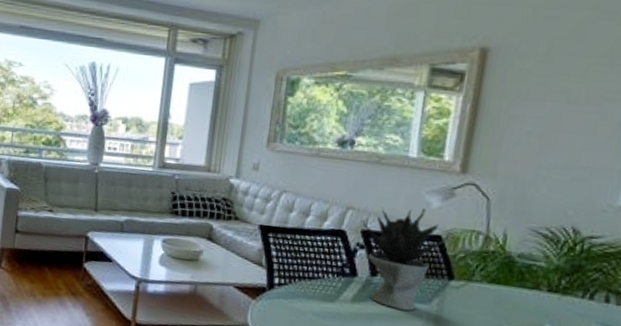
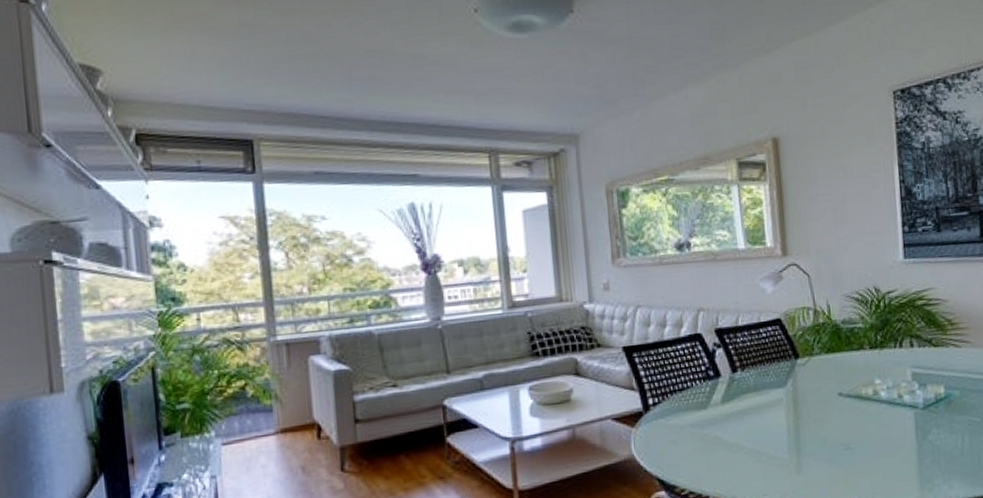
potted plant: present [362,208,450,311] -> none [713,295,787,400]

